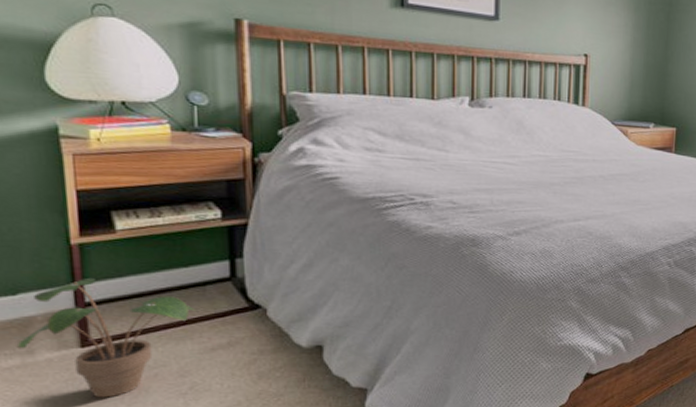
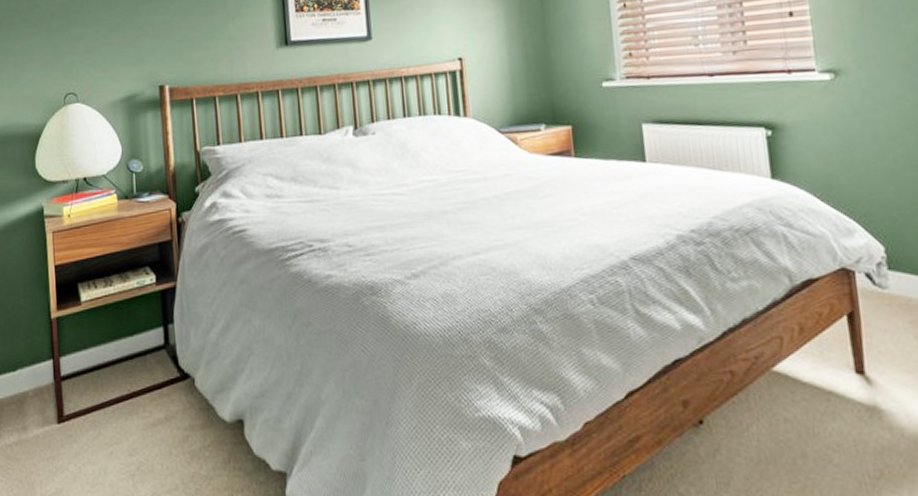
potted plant: present [16,277,199,398] -> none [15,351,142,478]

